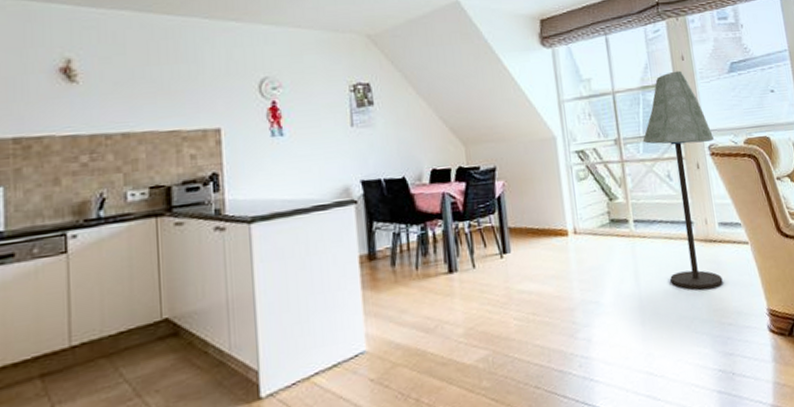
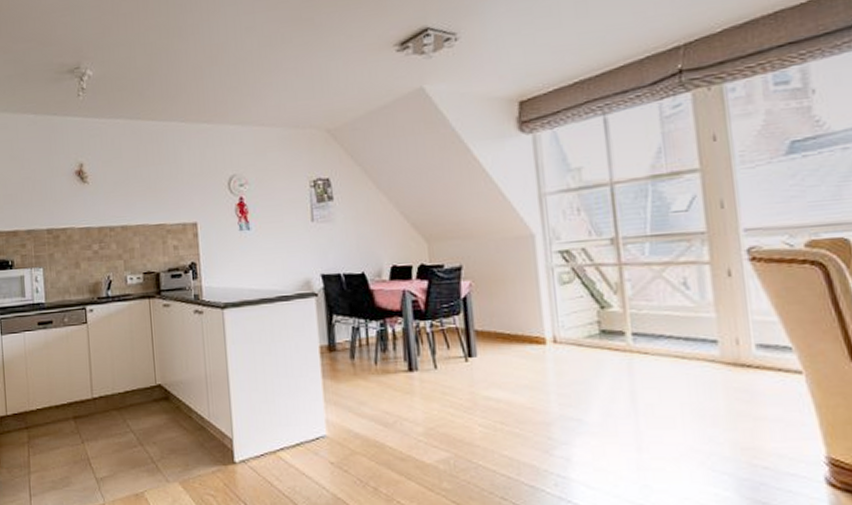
floor lamp: present [642,70,723,290] -> none [649,154,758,423]

